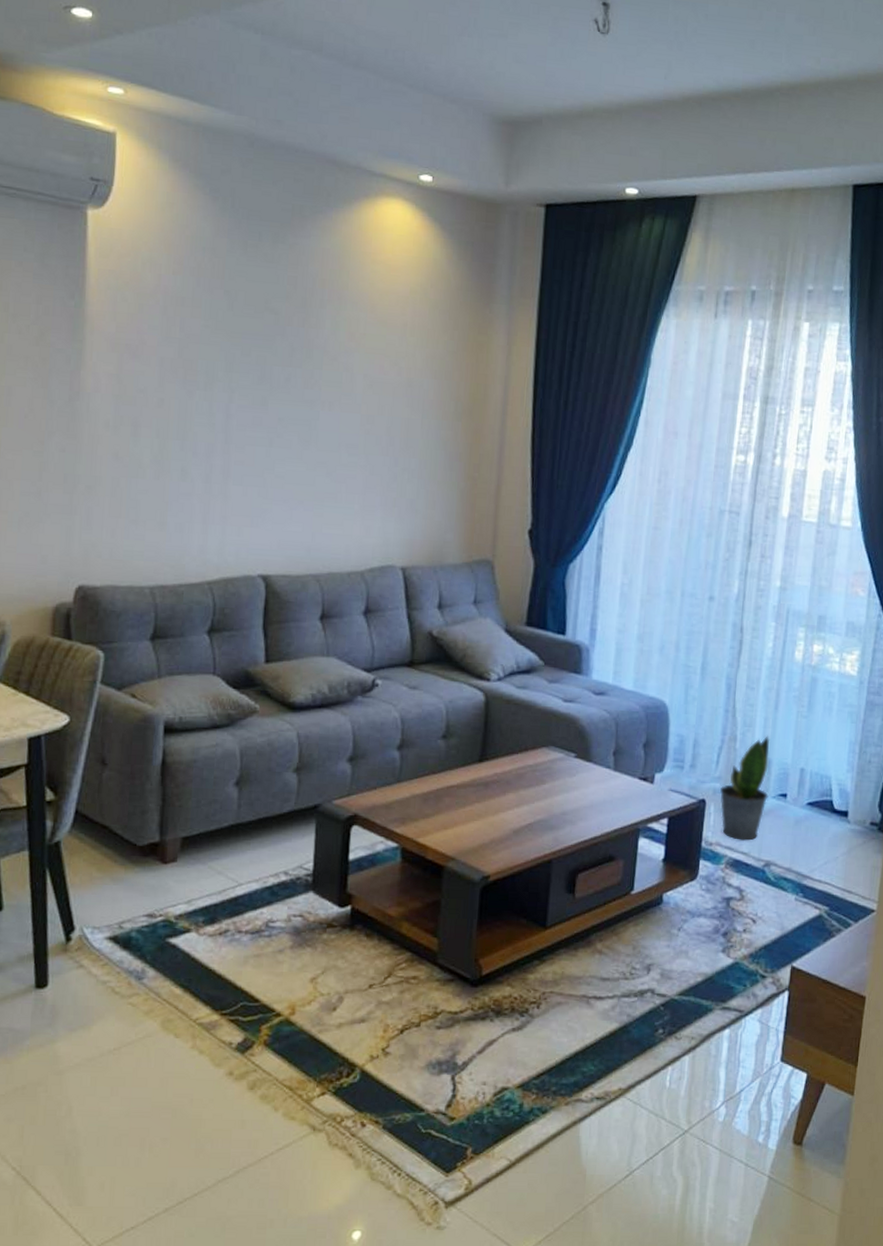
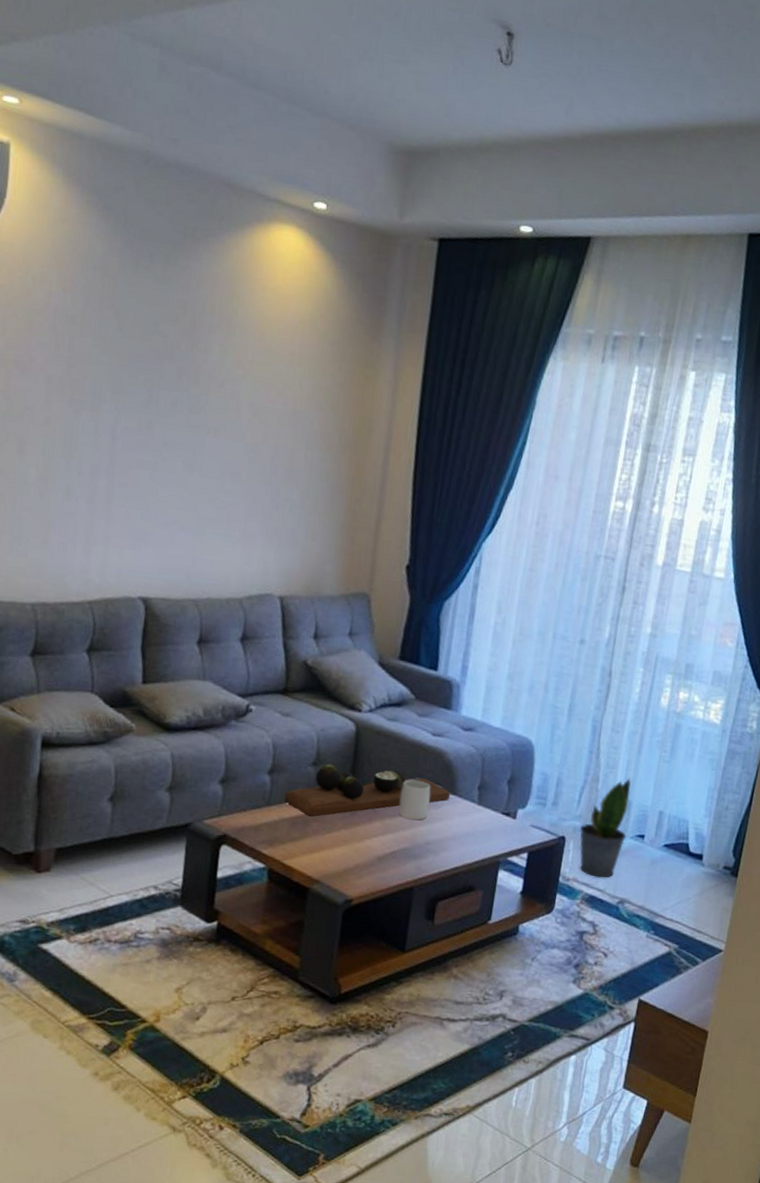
decorative tray: none [415,736,585,791] -> present [284,764,451,817]
mug: none [532,748,565,790] -> present [398,779,431,821]

